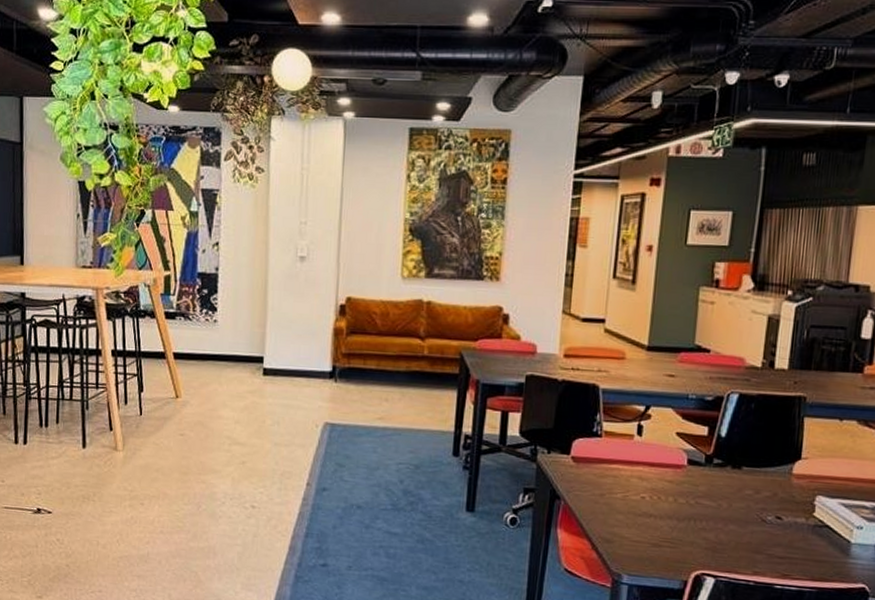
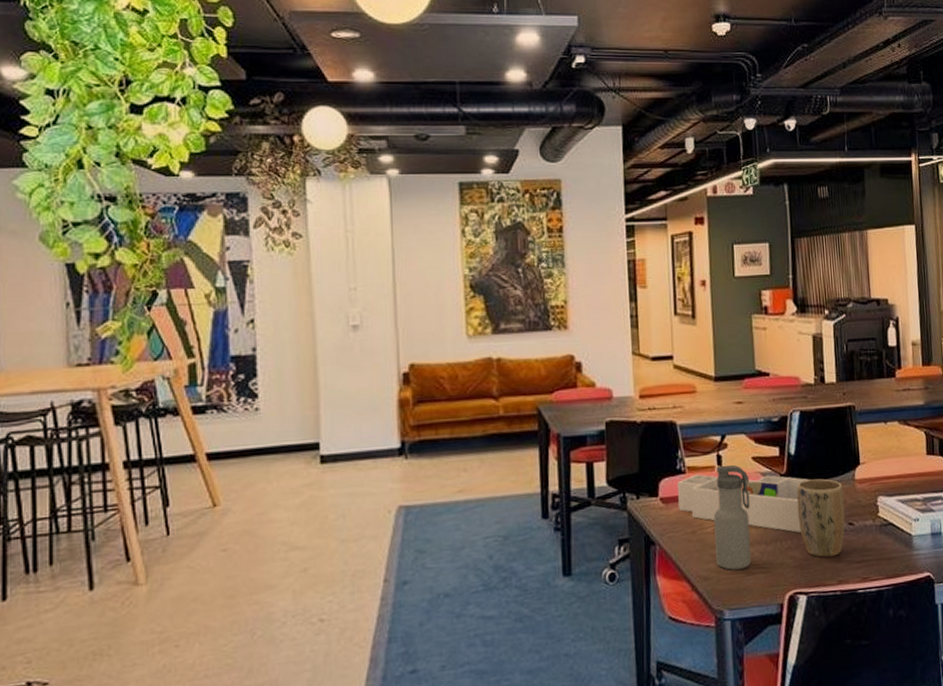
desk organizer: none [590,439,738,516] -> present [677,474,809,533]
water bottle: none [621,435,670,540] -> present [714,464,752,570]
plant pot: none [718,464,776,547] -> present [796,478,846,558]

